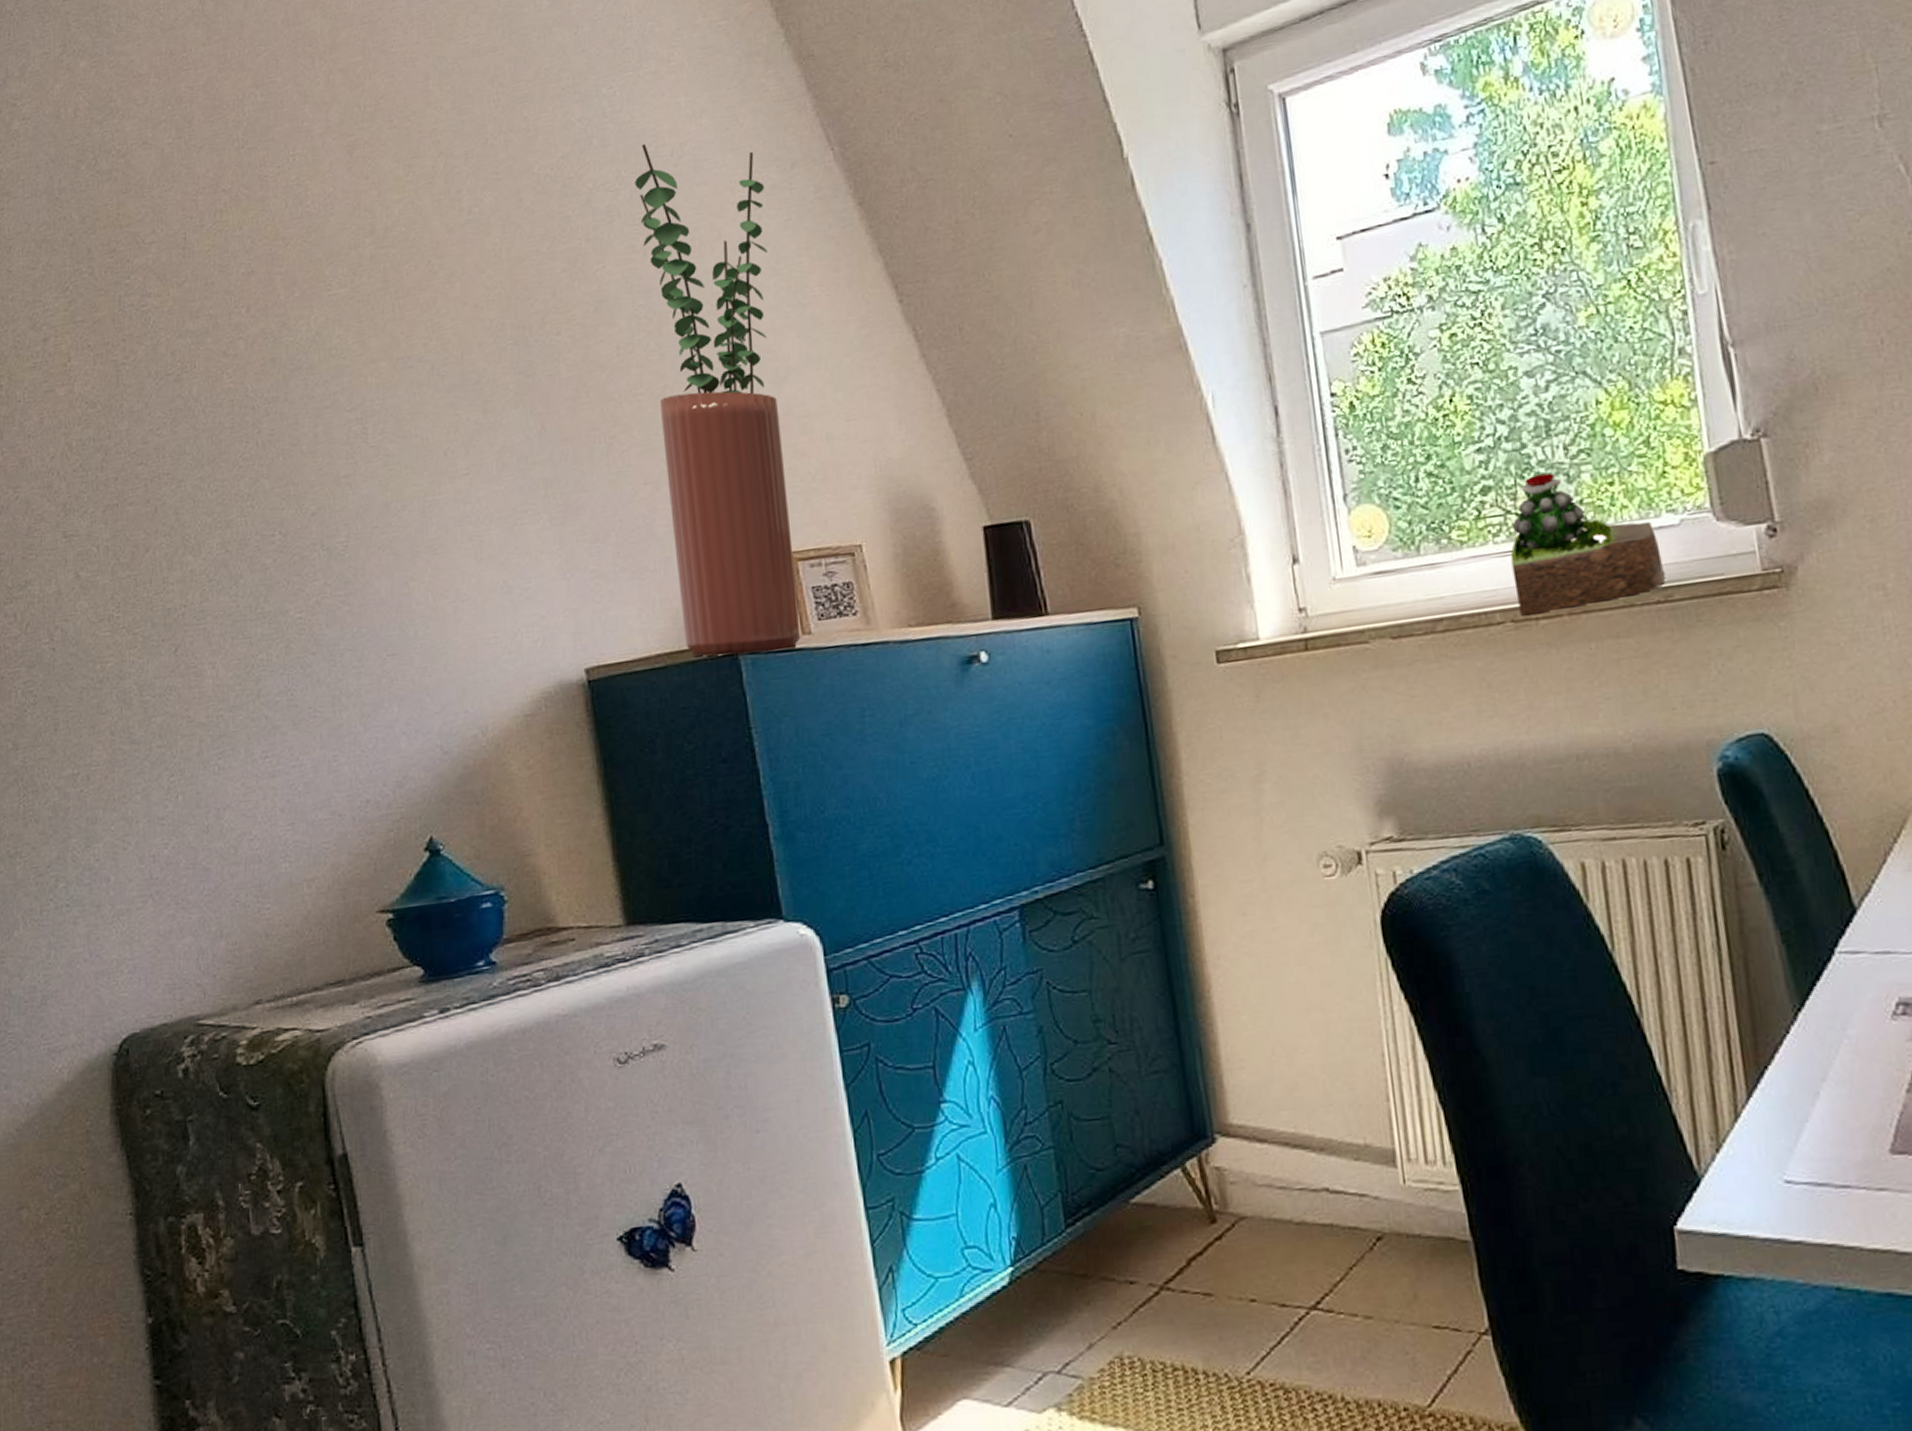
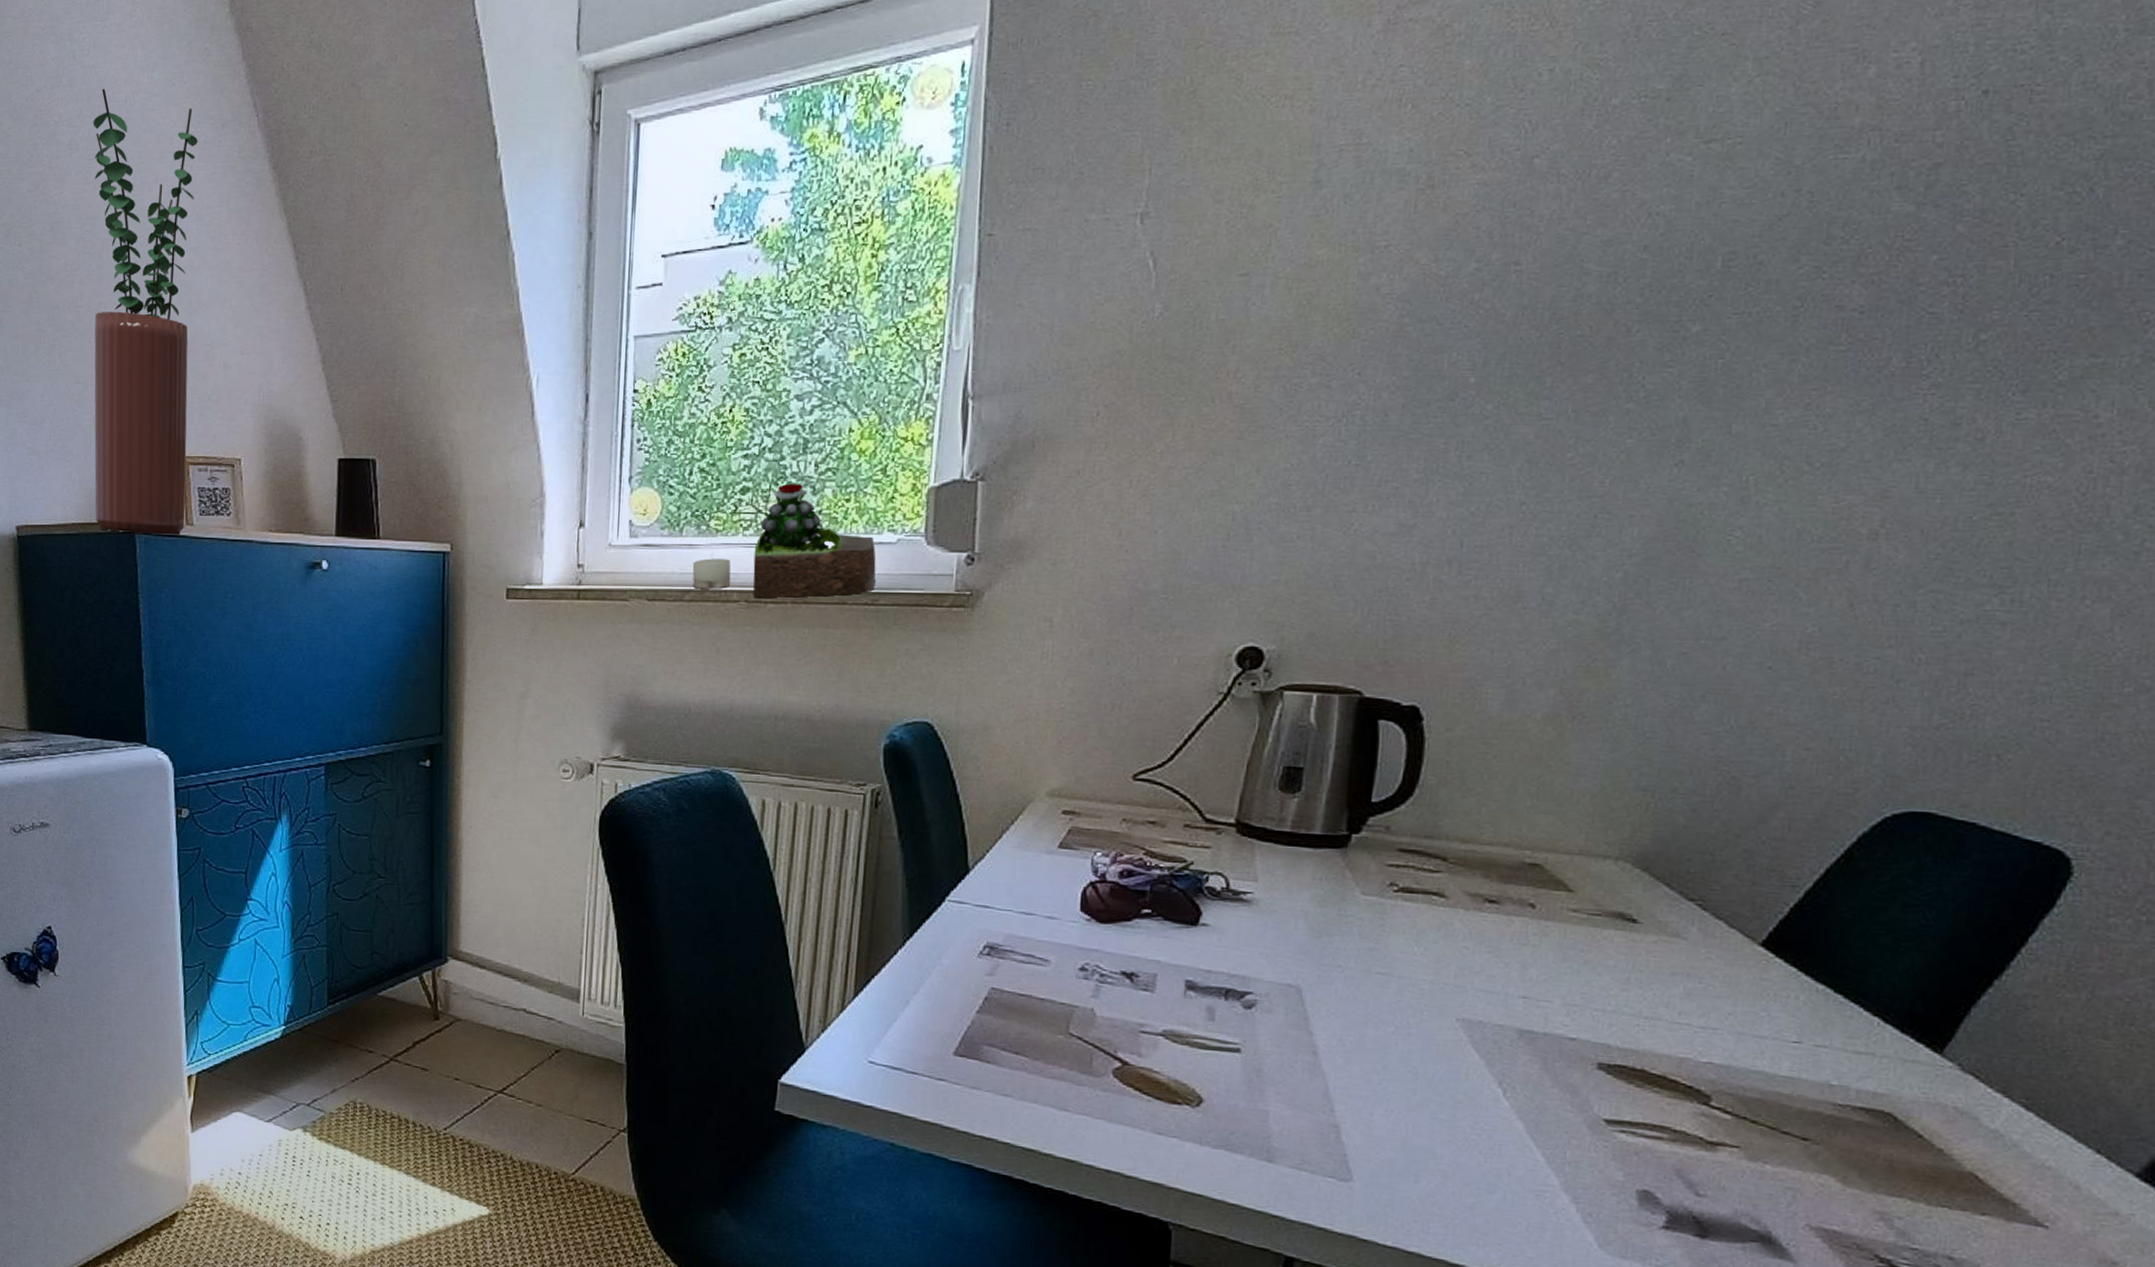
candle: none [1439,573,1490,616] -> present [692,557,731,589]

